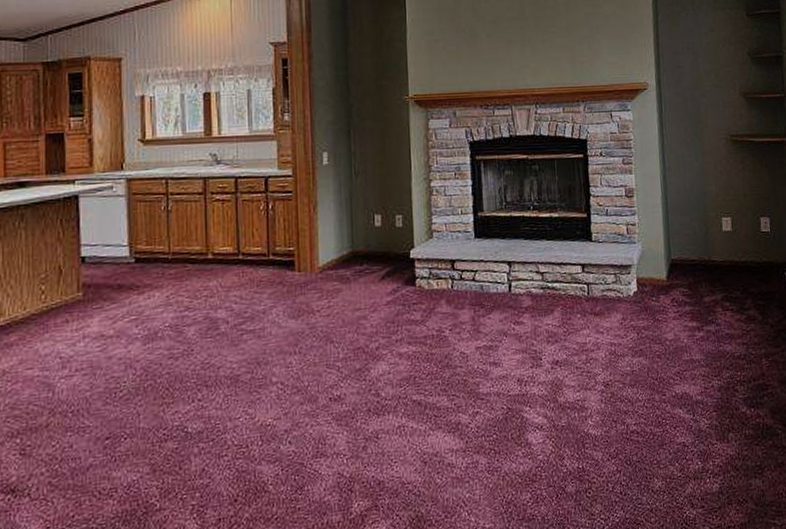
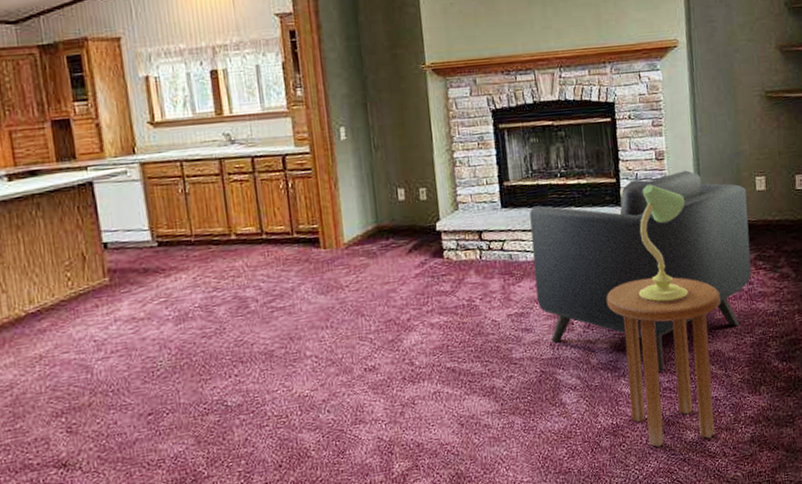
armchair: none [502,208,719,414] -> present [529,170,752,372]
side table: none [574,315,689,496] -> present [606,277,721,448]
table lamp: none [606,221,656,342] -> present [638,184,688,304]

